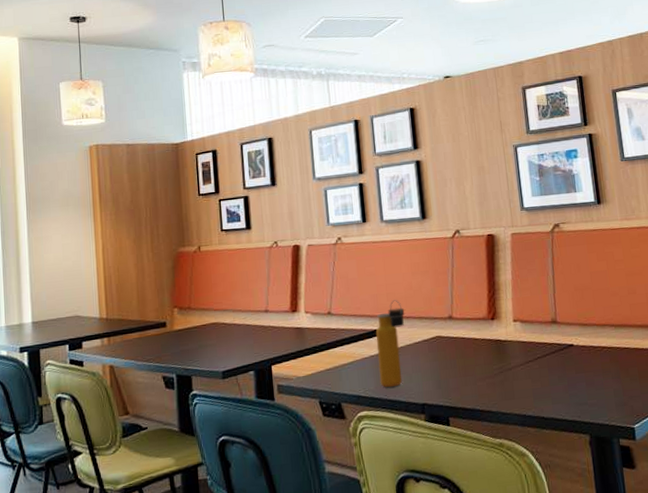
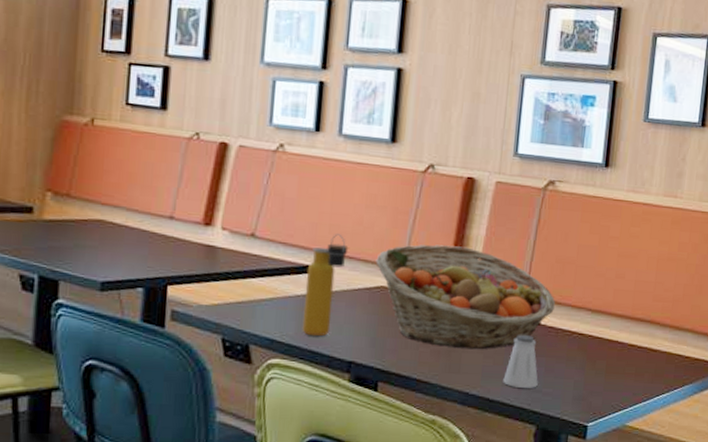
fruit basket: none [428,291,583,379] -> present [376,244,555,350]
saltshaker: none [552,356,583,404] -> present [503,335,538,388]

